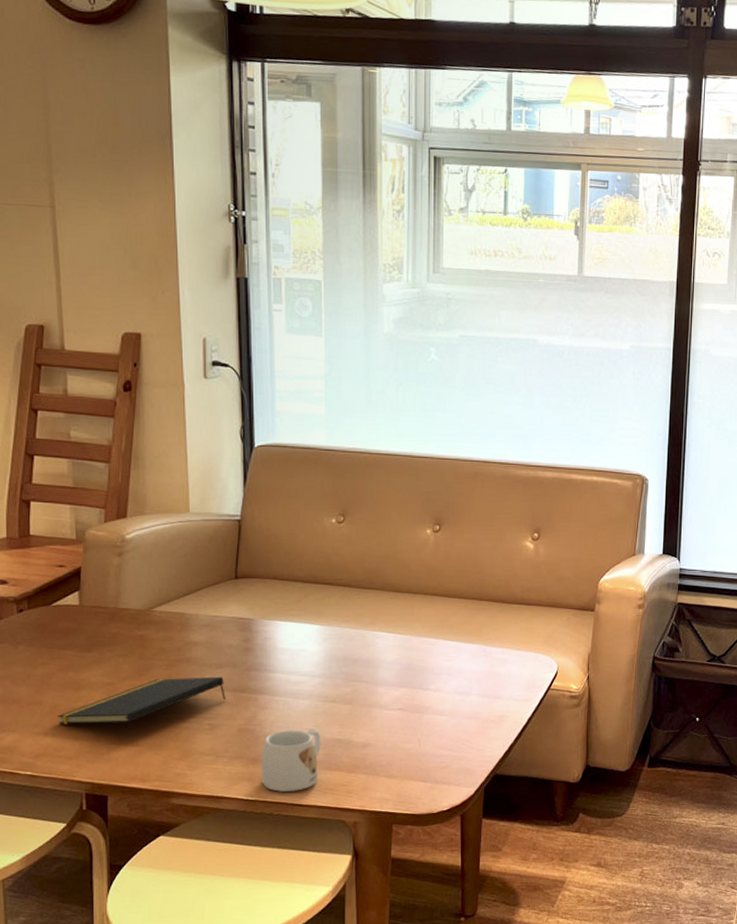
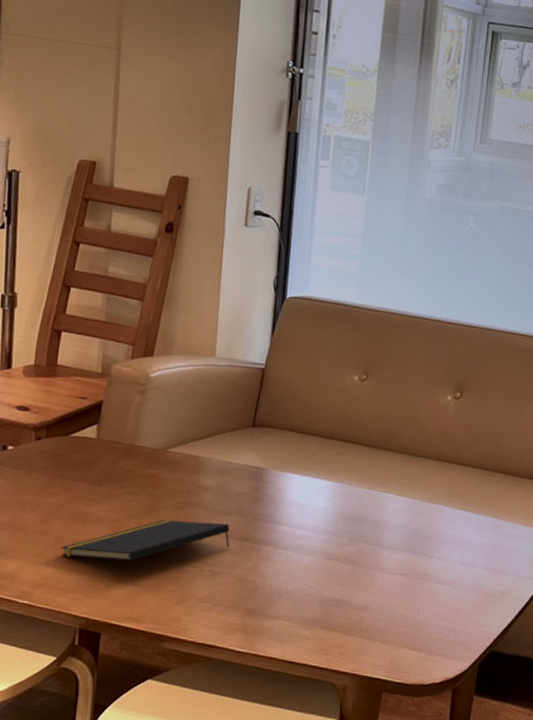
mug: present [262,728,321,792] -> none [256,584,320,648]

